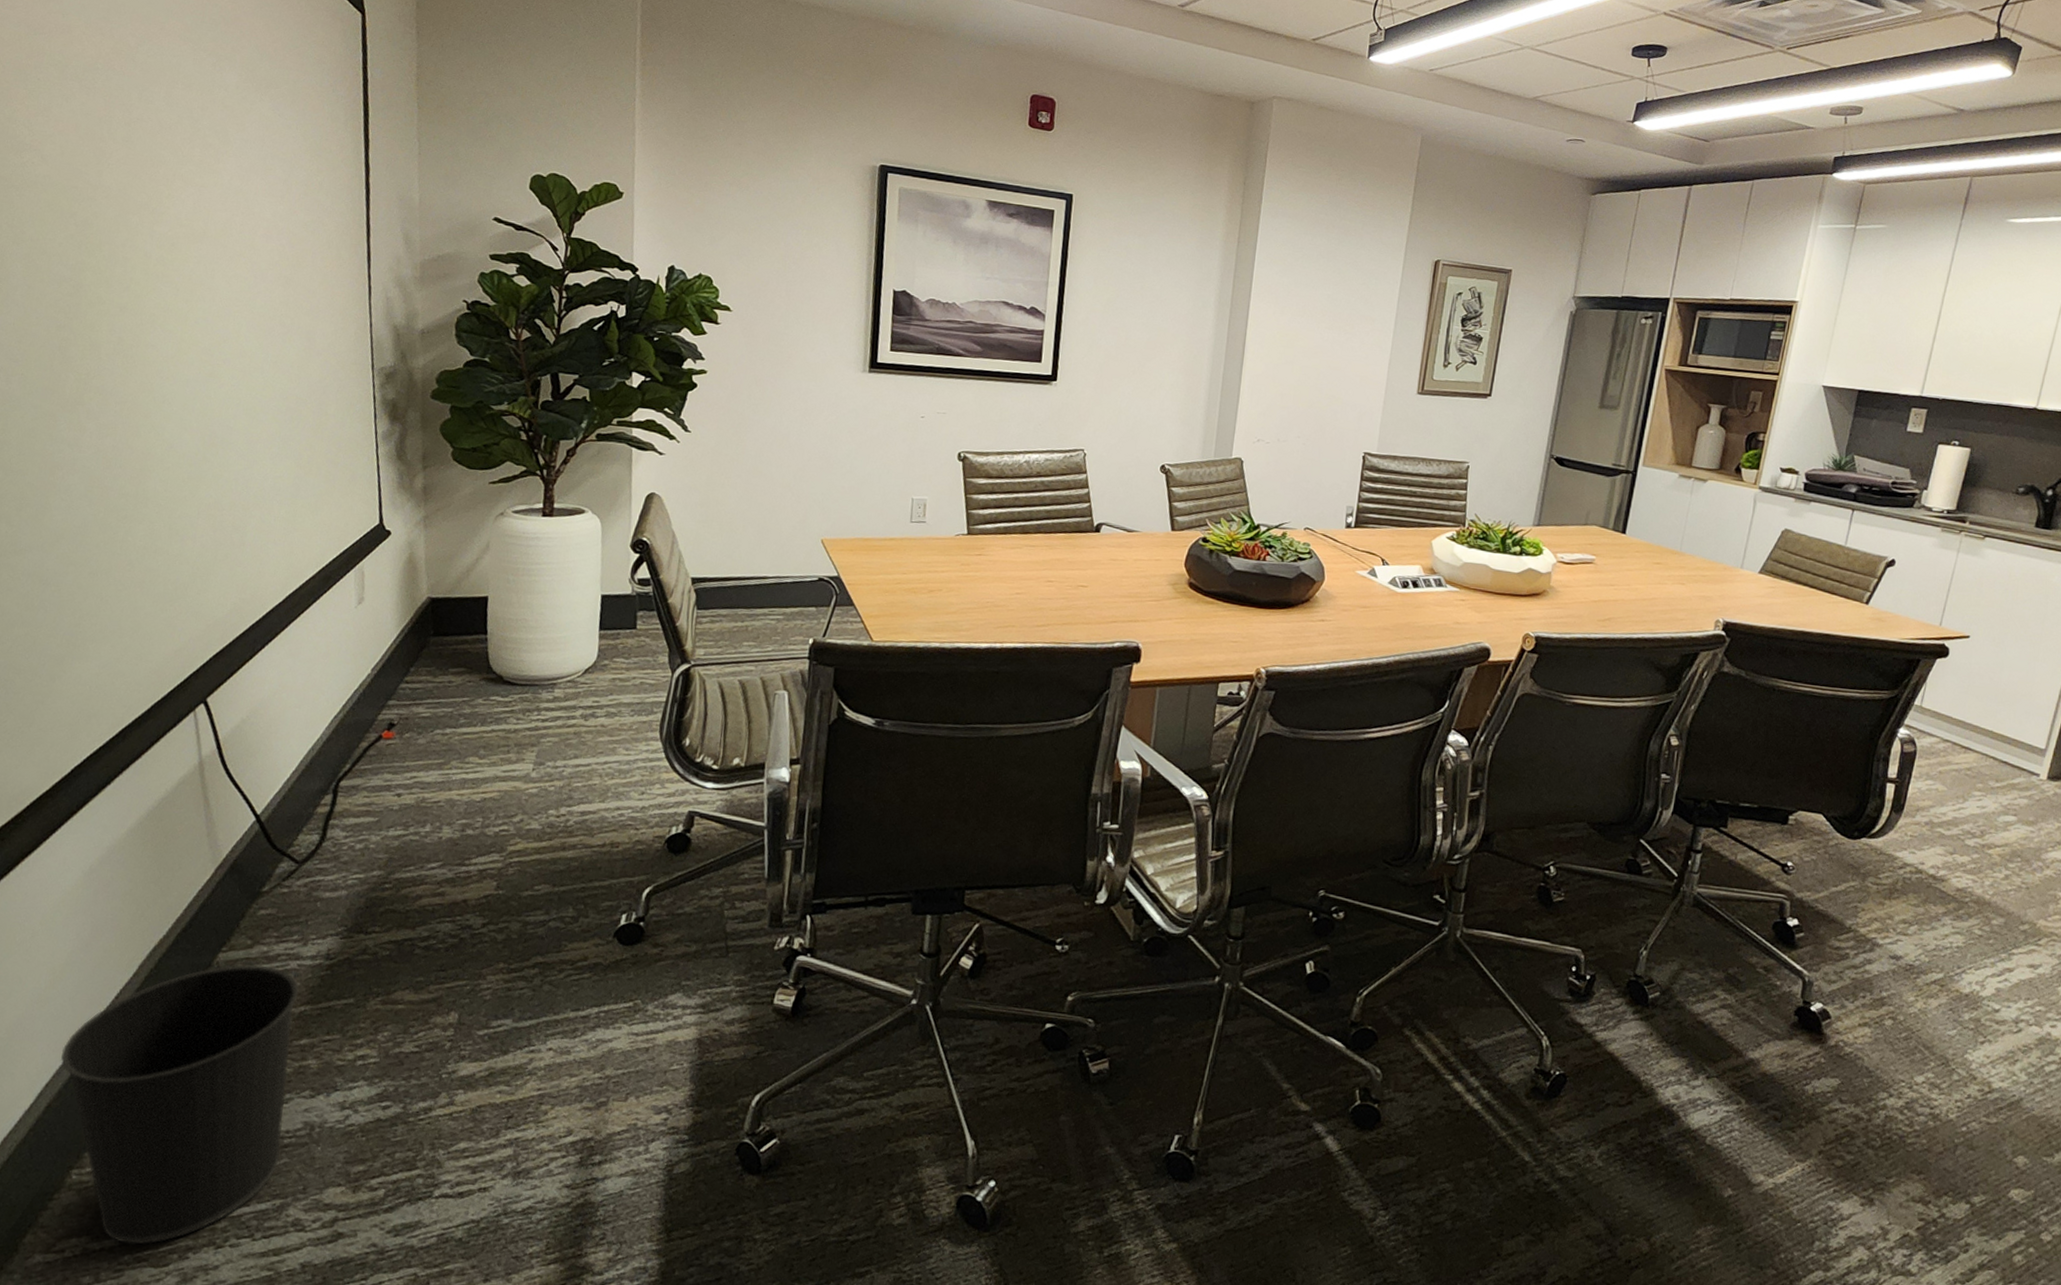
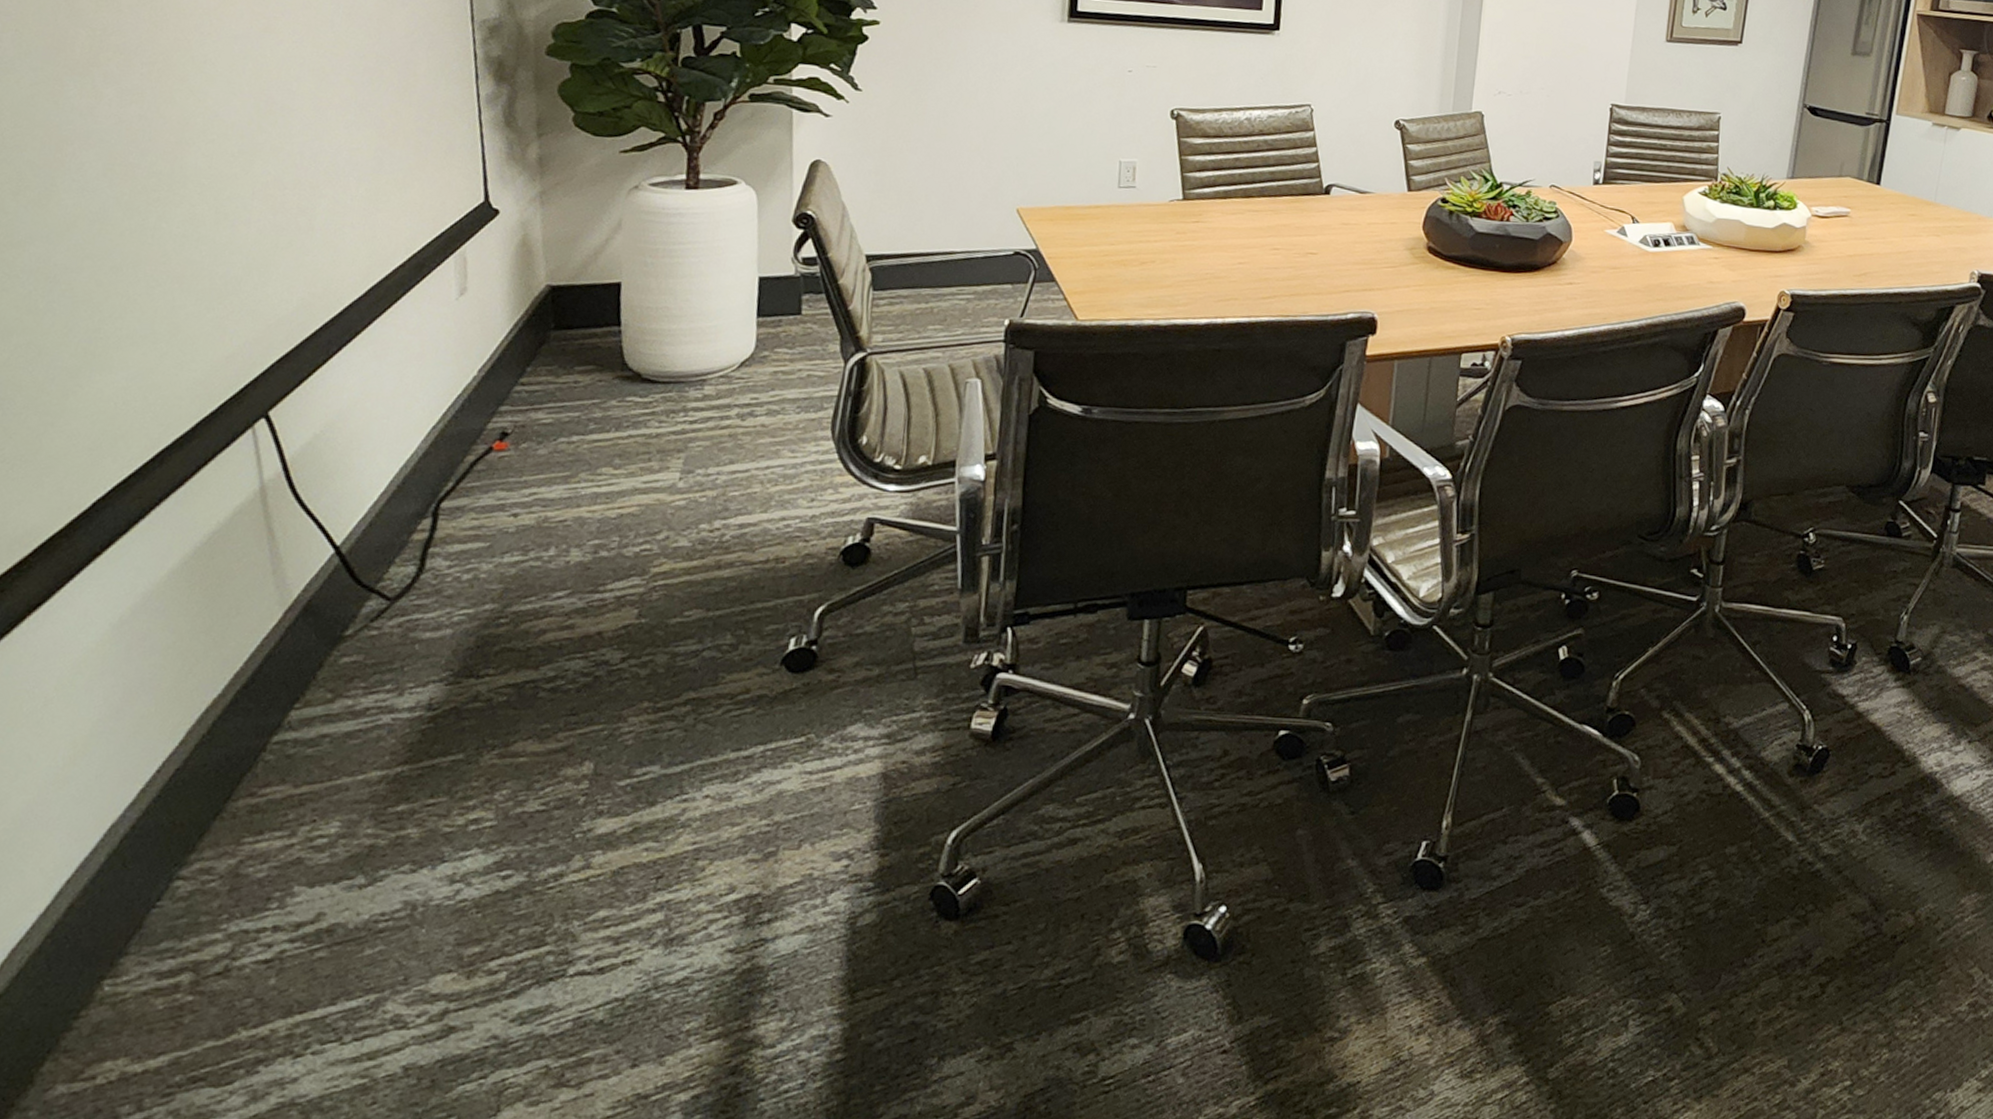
wastebasket: present [61,964,299,1245] -> none [86,722,394,1062]

